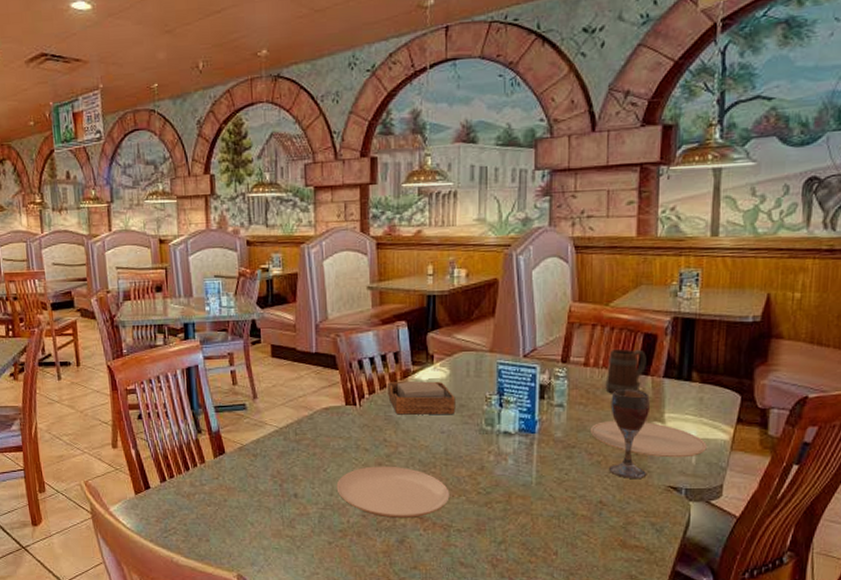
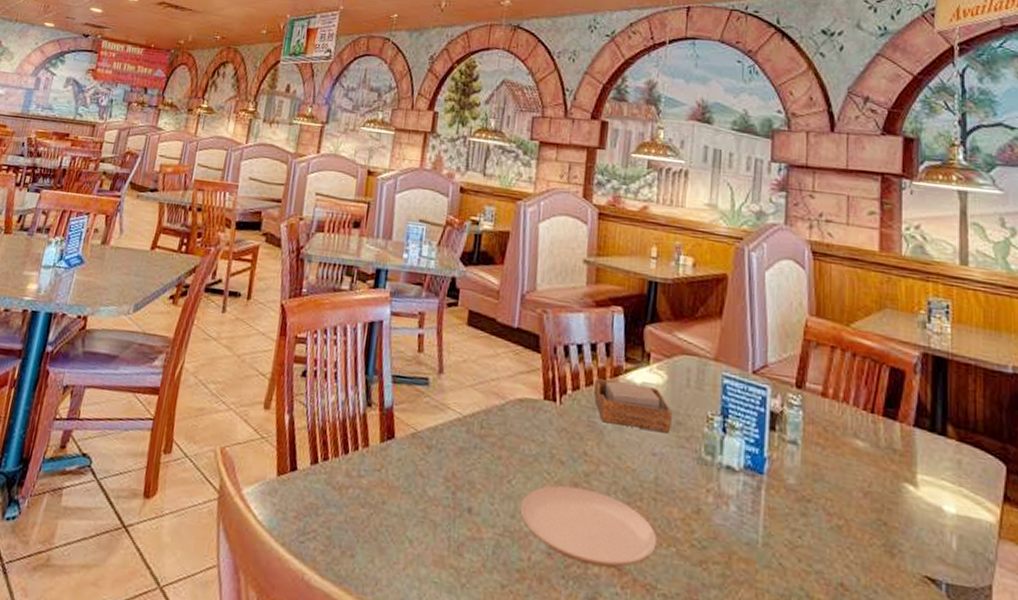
plate: present [589,420,707,458] -> none [828,472,969,540]
beer mug: present [605,348,646,393] -> none [846,380,893,440]
cup: present [609,388,651,480] -> none [852,432,900,560]

